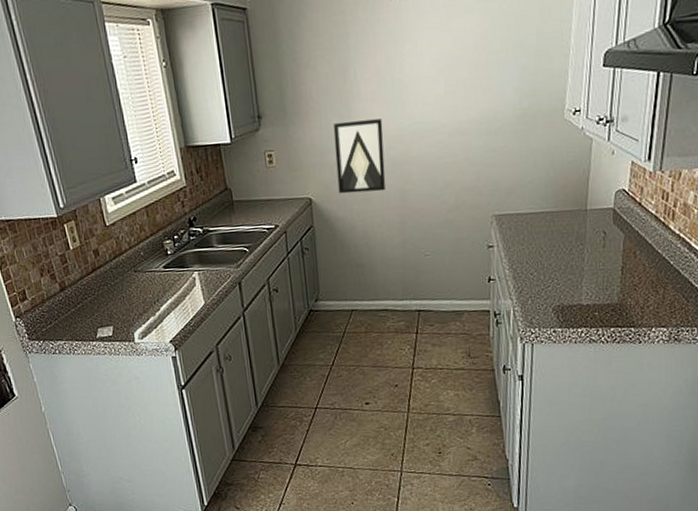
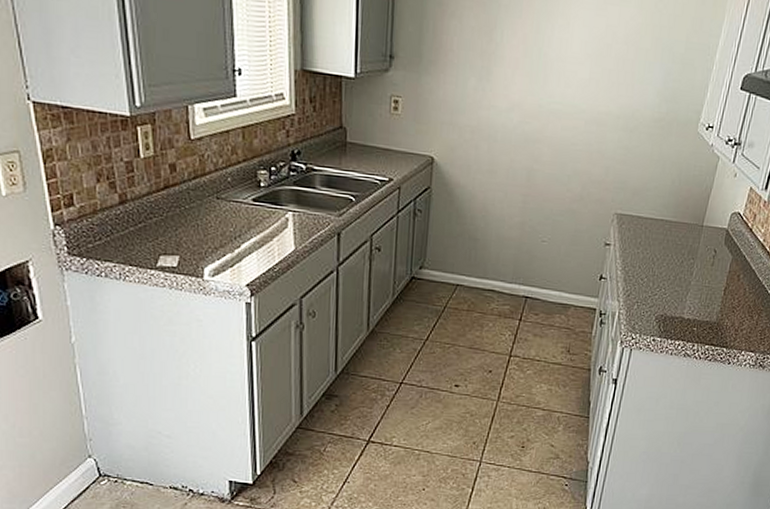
wall art: present [332,118,386,194] -> none [464,82,522,166]

